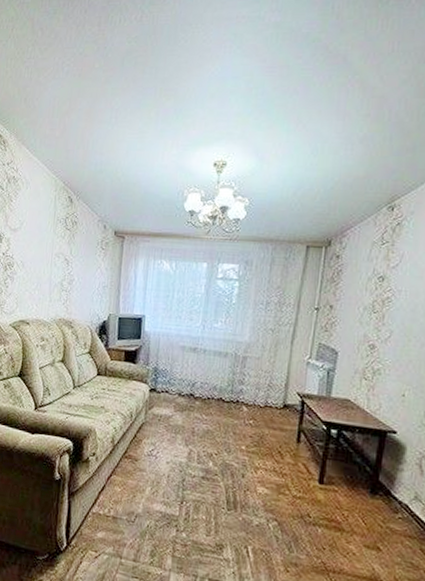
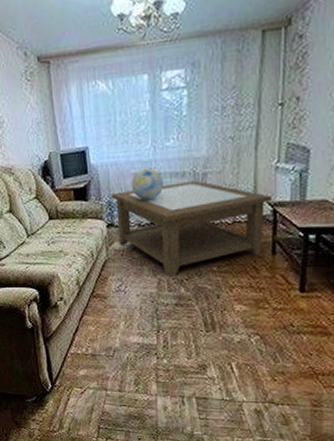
coffee table: none [158,360,301,450] -> present [111,180,271,277]
decorative globe: none [178,343,208,373] -> present [131,168,164,201]

